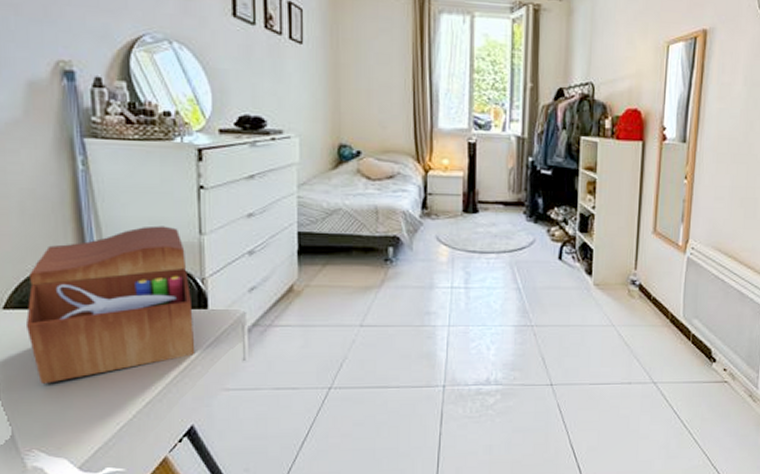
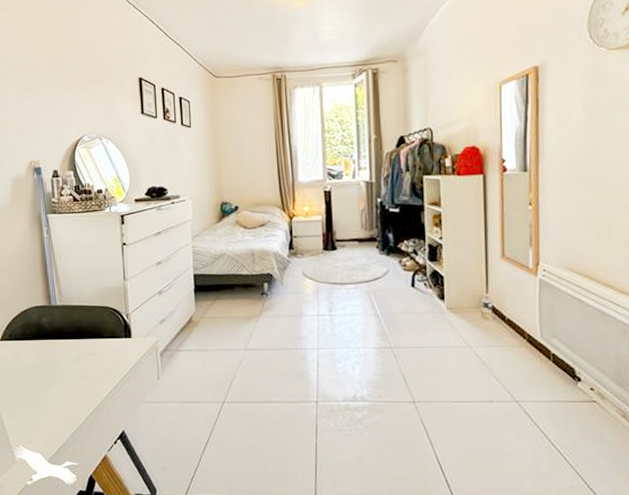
sewing box: present [25,225,196,384] -> none [14,275,124,396]

